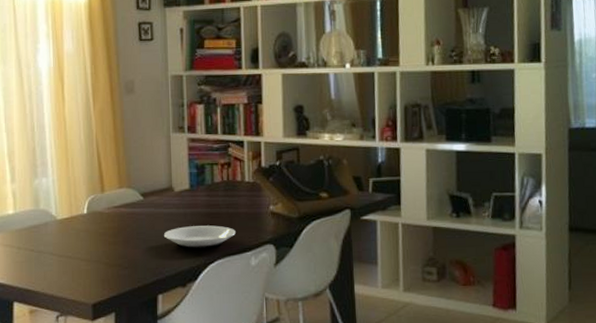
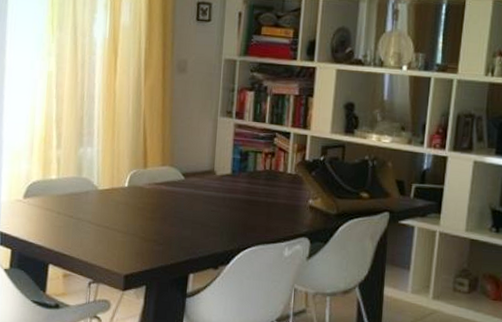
plate: present [164,225,236,250] -> none [201,210,272,235]

